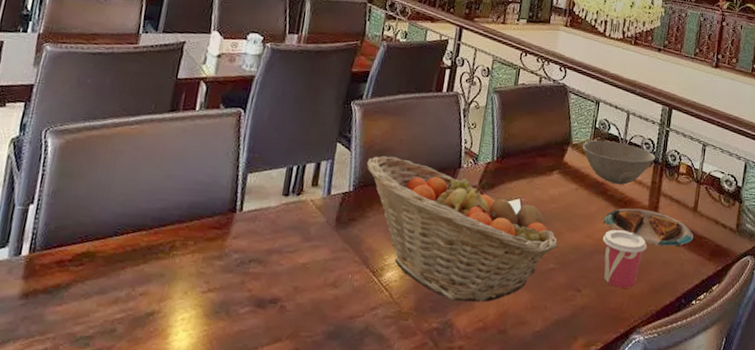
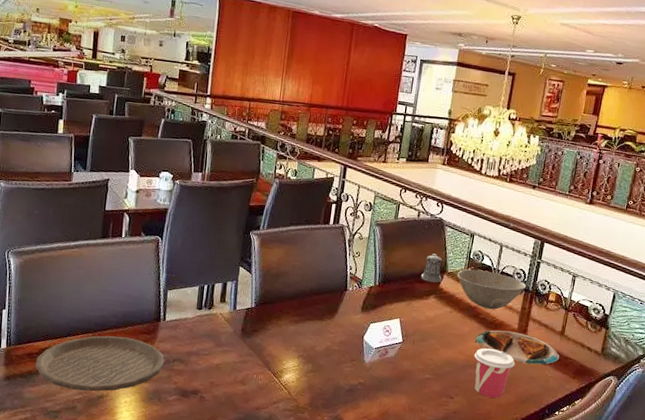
plate: none [65,232,238,308] -> present [35,335,164,392]
fruit basket: present [366,155,558,302] -> none [265,278,434,403]
pepper shaker: none [543,123,567,156] -> present [421,253,443,283]

